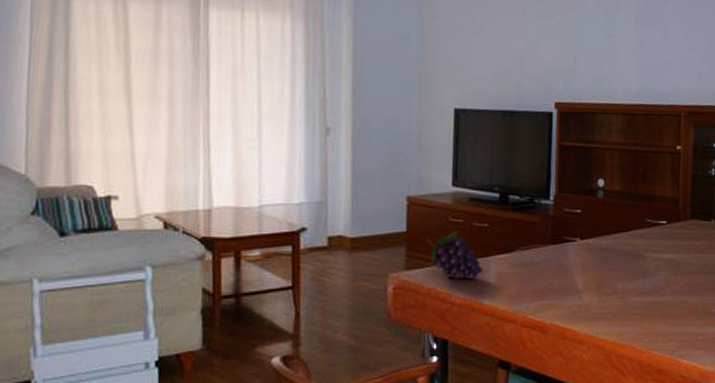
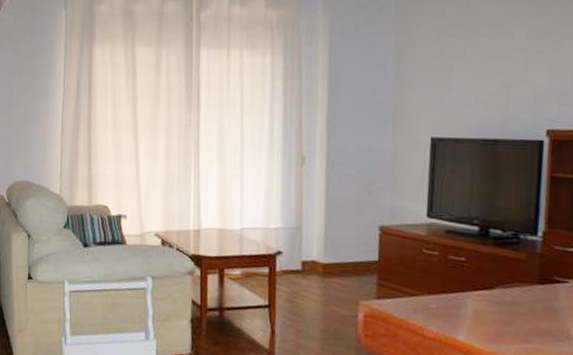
fruit: present [427,231,483,280] -> none [400,263,459,315]

